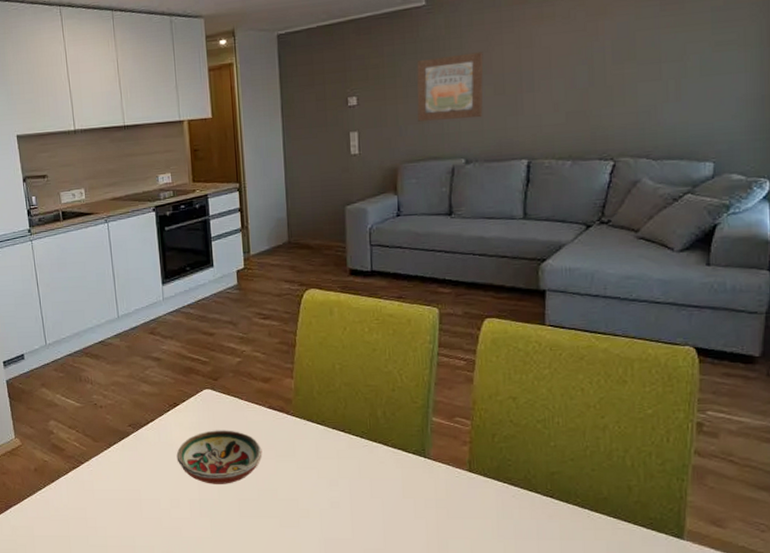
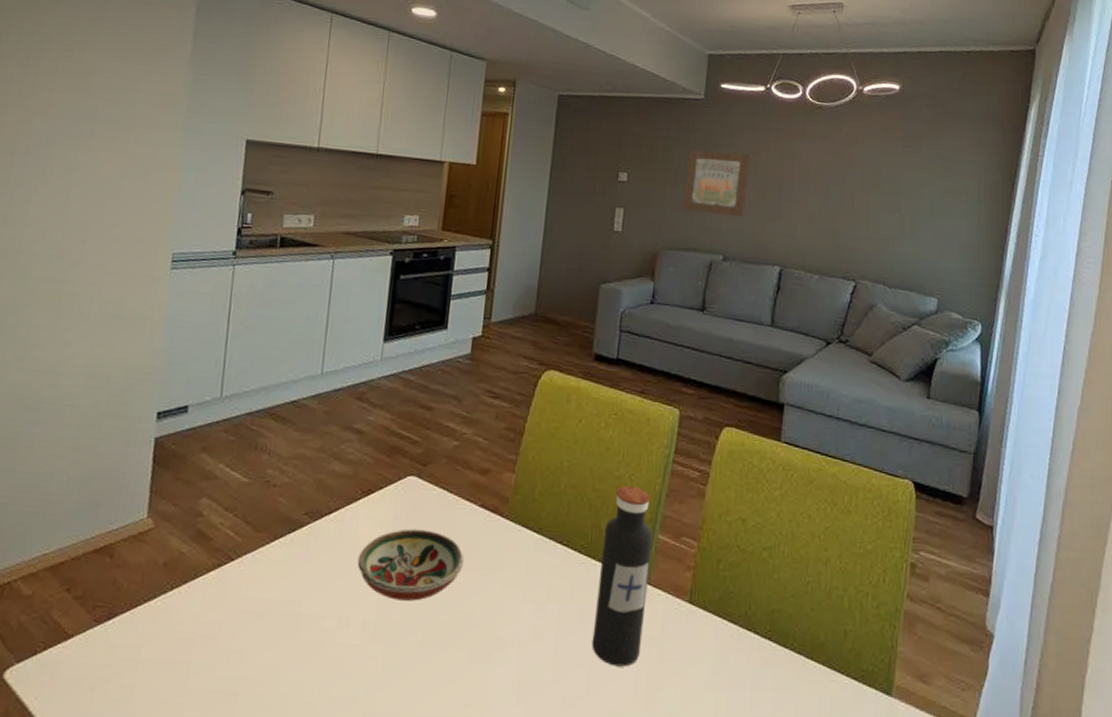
water bottle: none [381,378,429,525] -> present [592,485,653,667]

